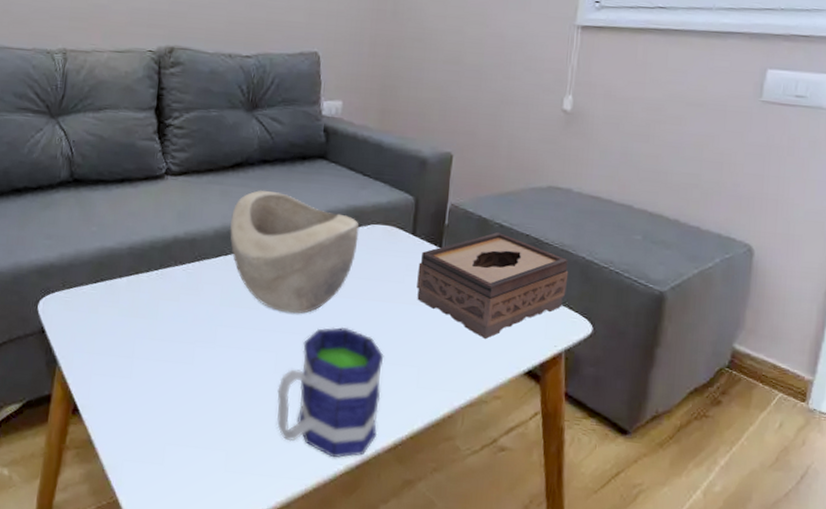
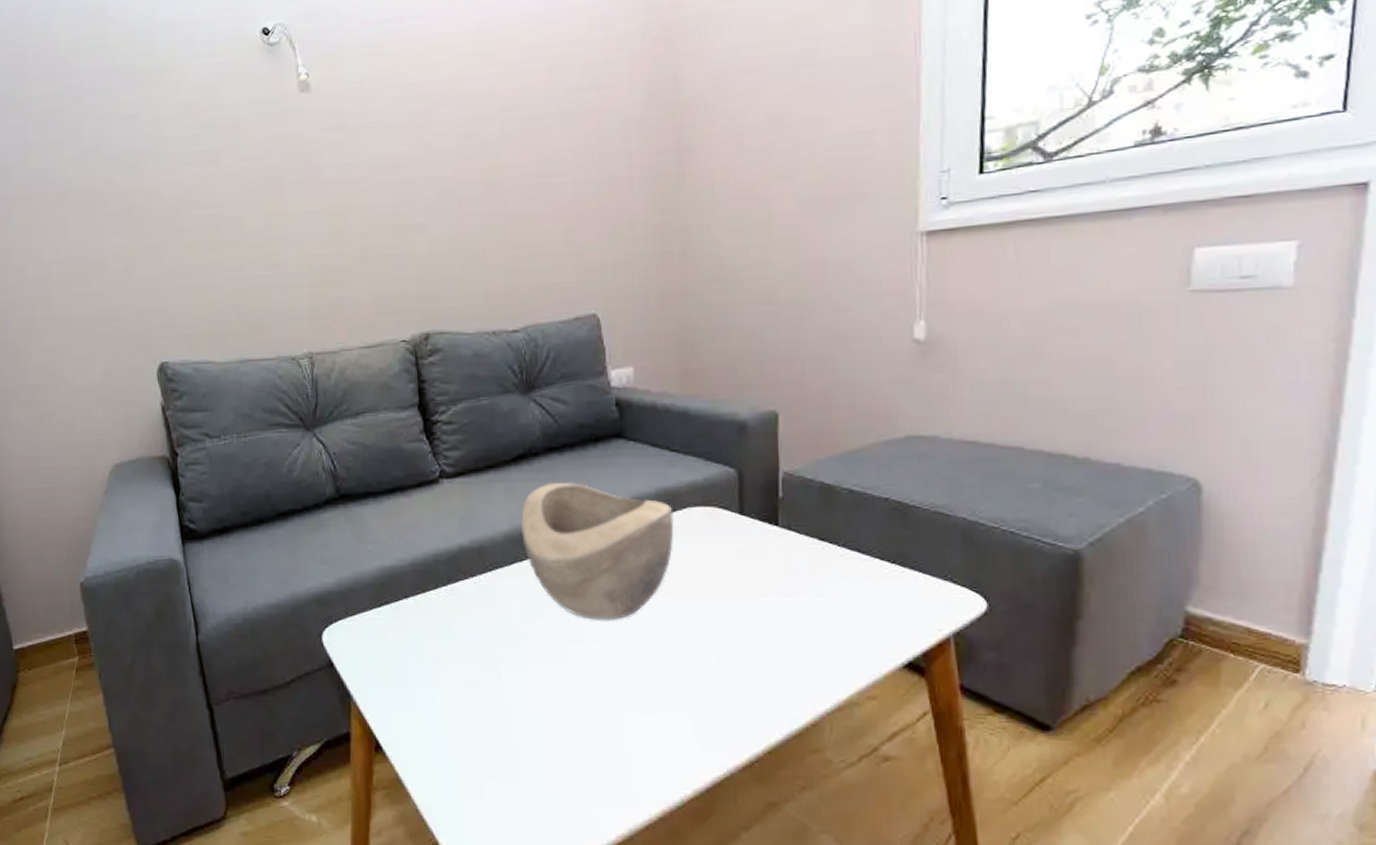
mug: present [277,327,384,458] -> none [601,631,727,782]
tissue box: present [417,232,569,339] -> none [752,500,947,629]

